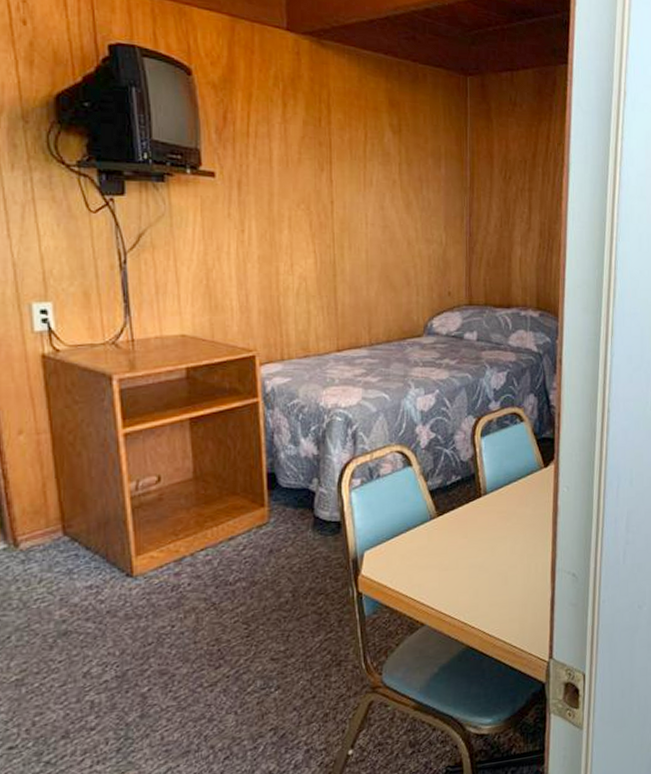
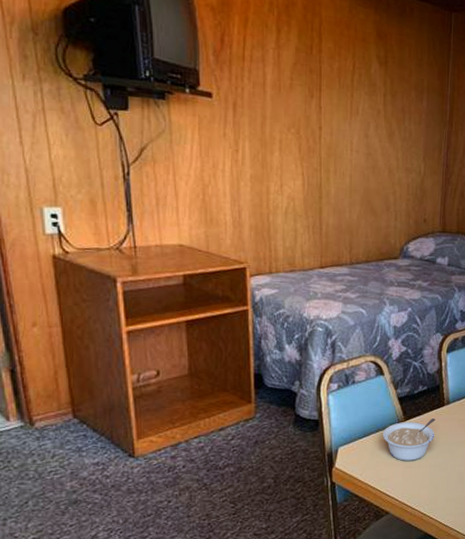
legume: none [413,512,473,563] -> present [382,418,436,461]

